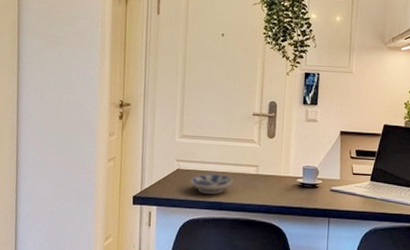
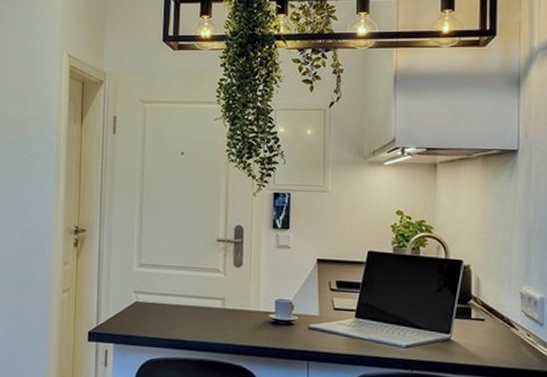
bowl: present [190,173,233,194] -> none [149,307,196,331]

